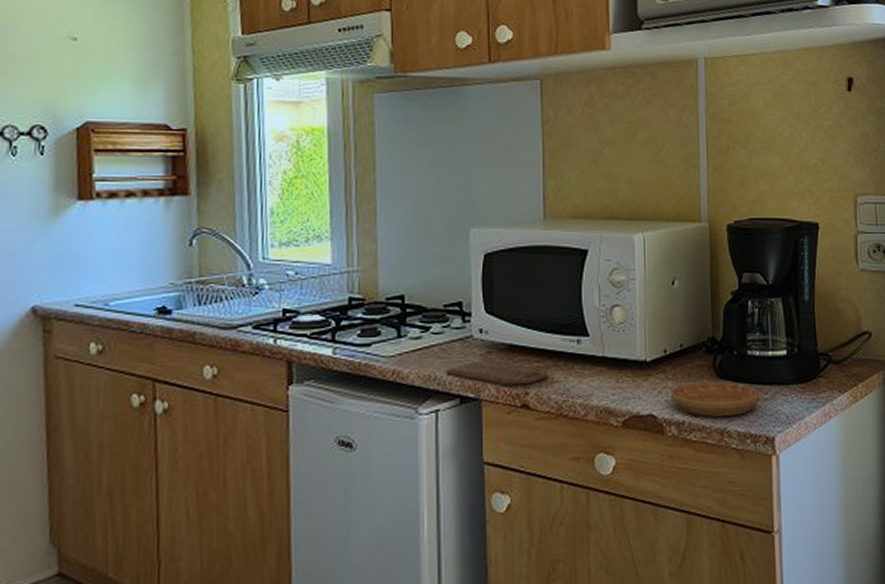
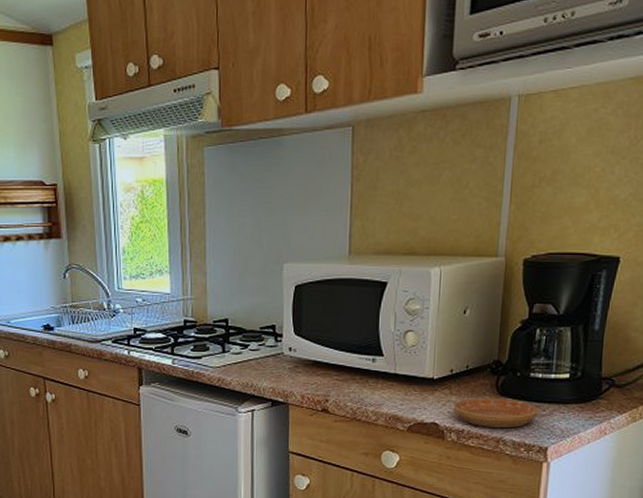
cutting board: present [445,359,548,386] -> none [260,372,346,394]

